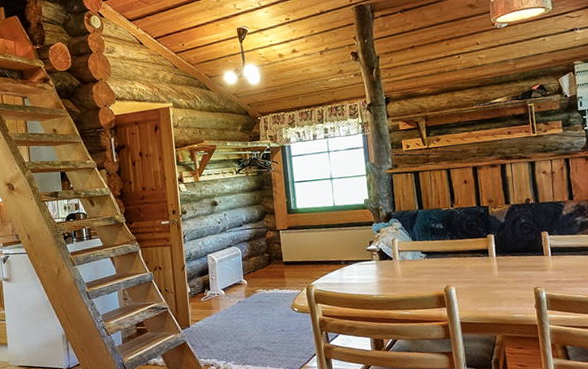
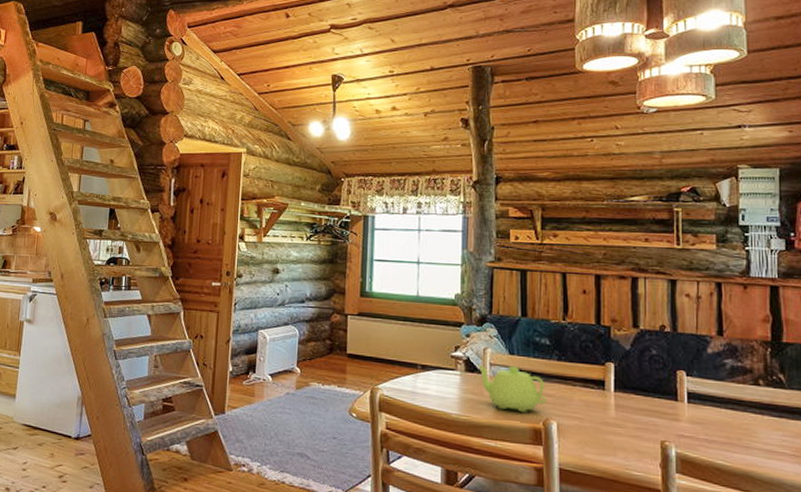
teapot: none [387,249,446,286] -> present [475,364,547,414]

